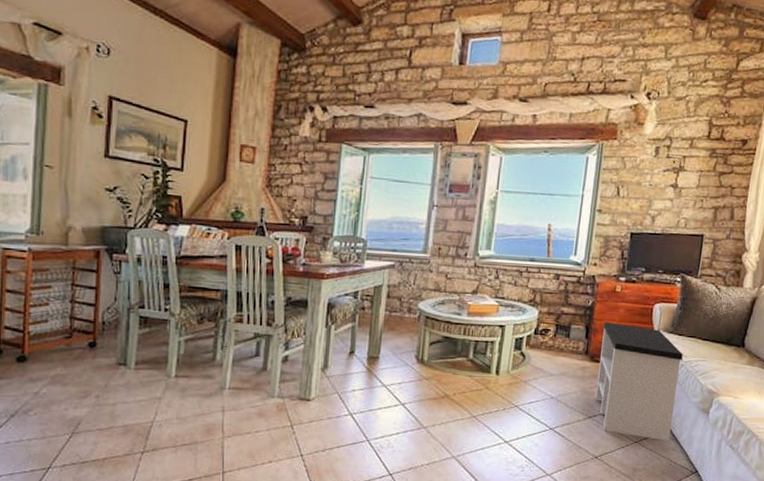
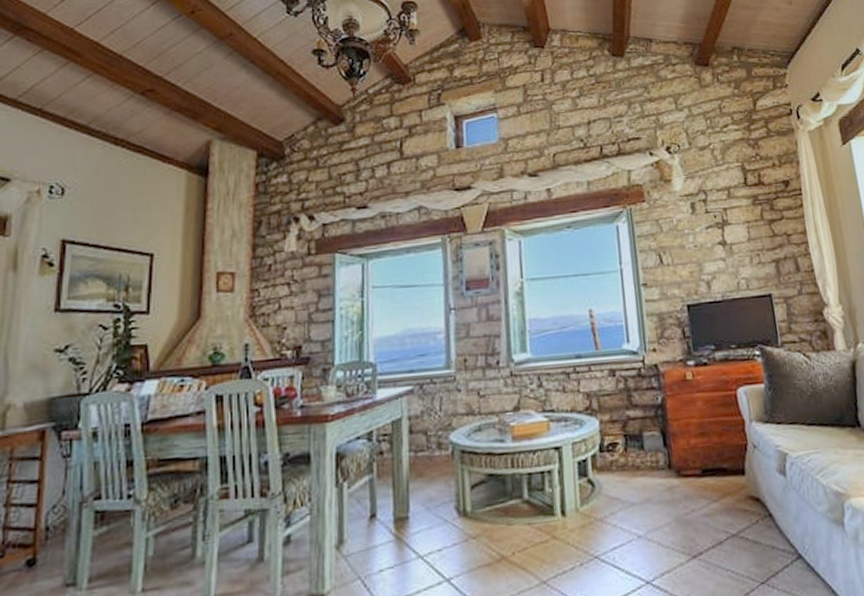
side table: present [595,322,683,441] -> none [681,420,805,575]

